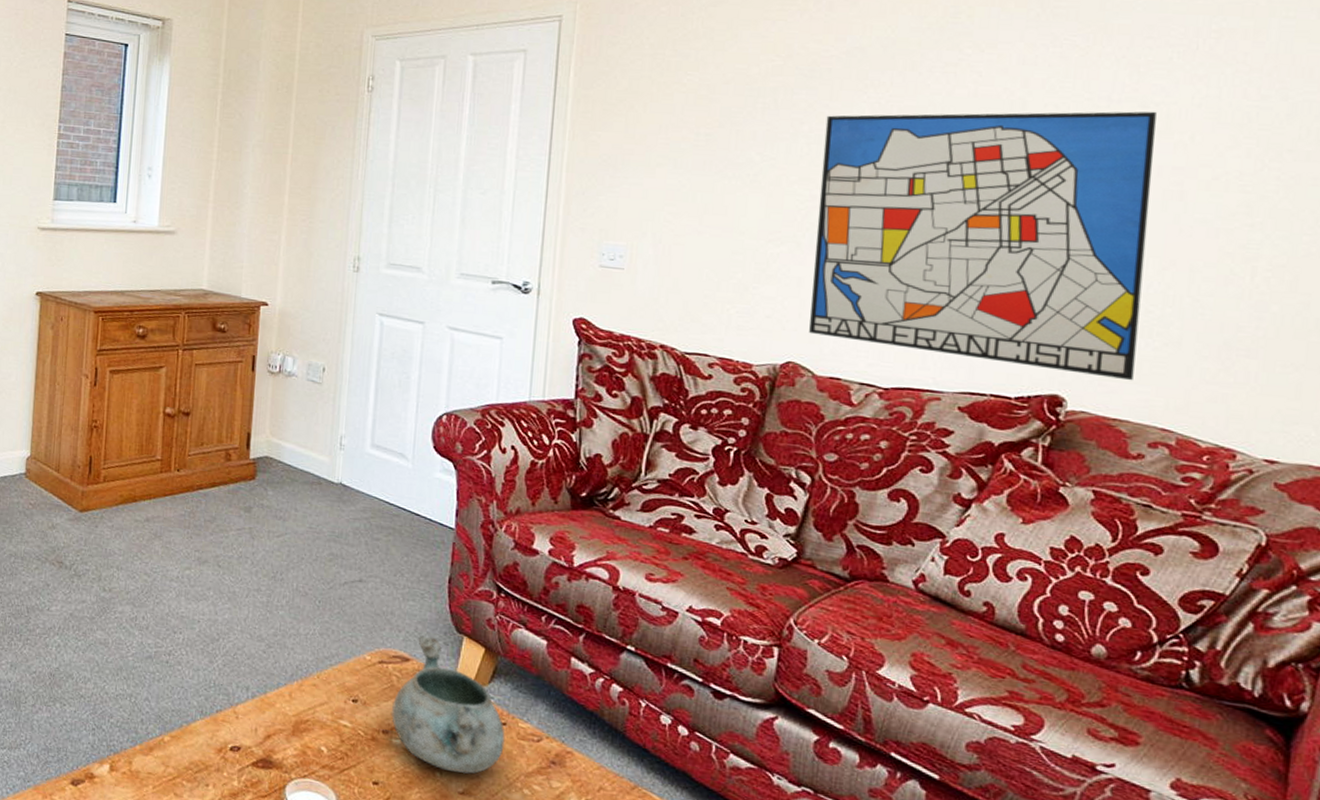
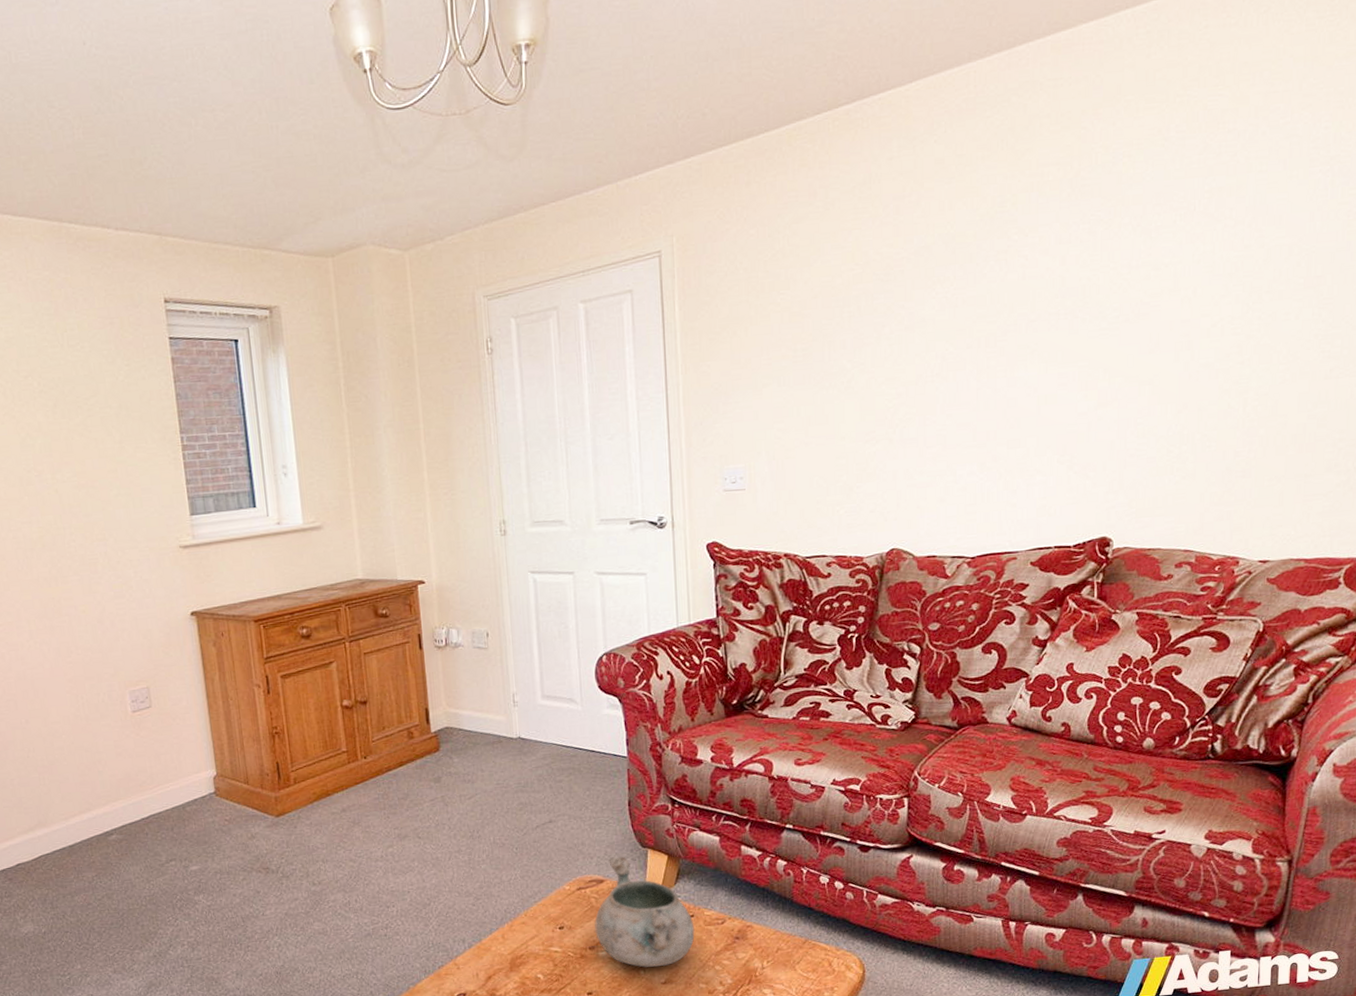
wall art: present [809,111,1157,381] -> none [903,272,1167,521]

